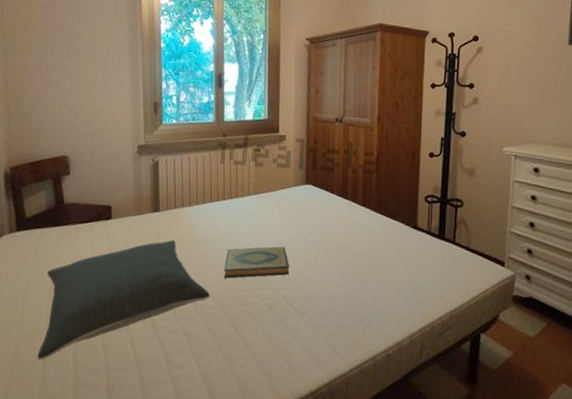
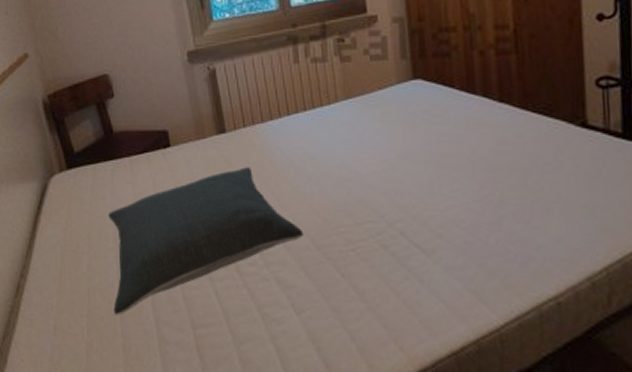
hardback book: present [223,246,290,279] -> none [316,166,405,211]

